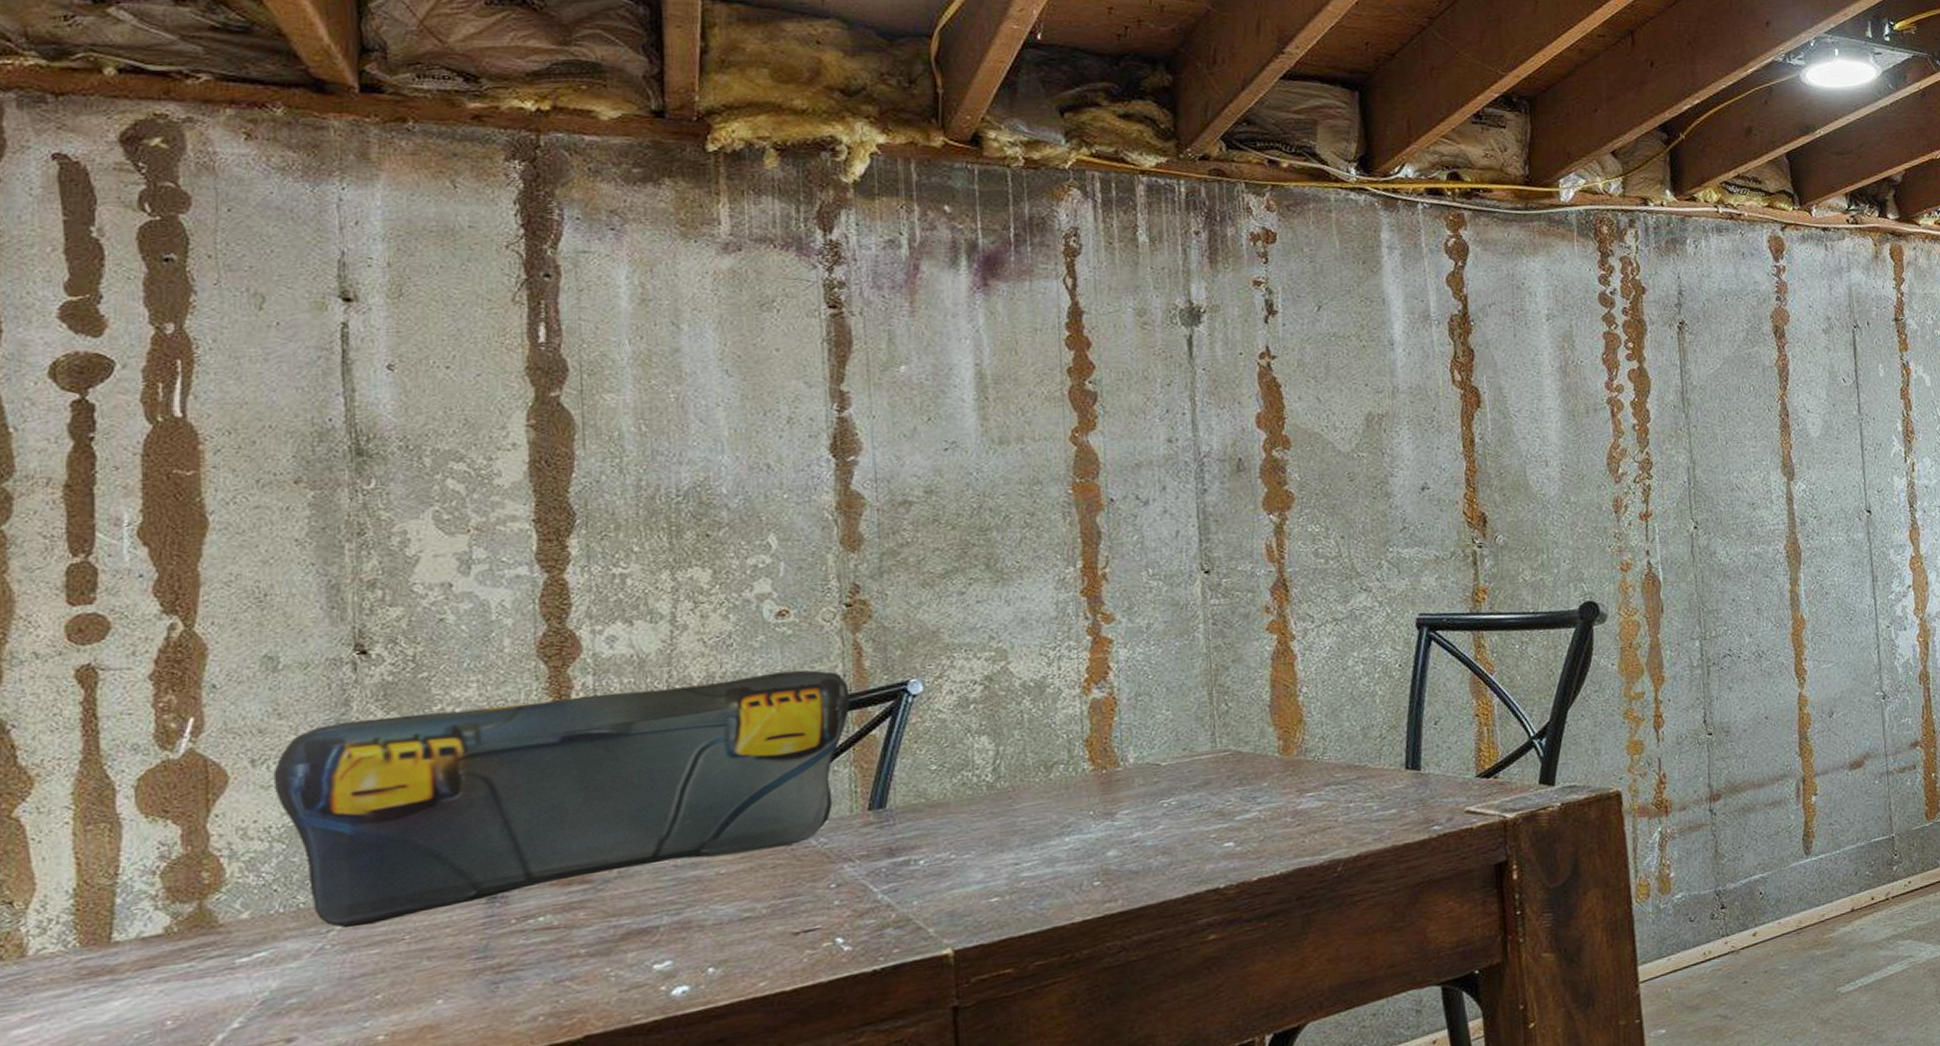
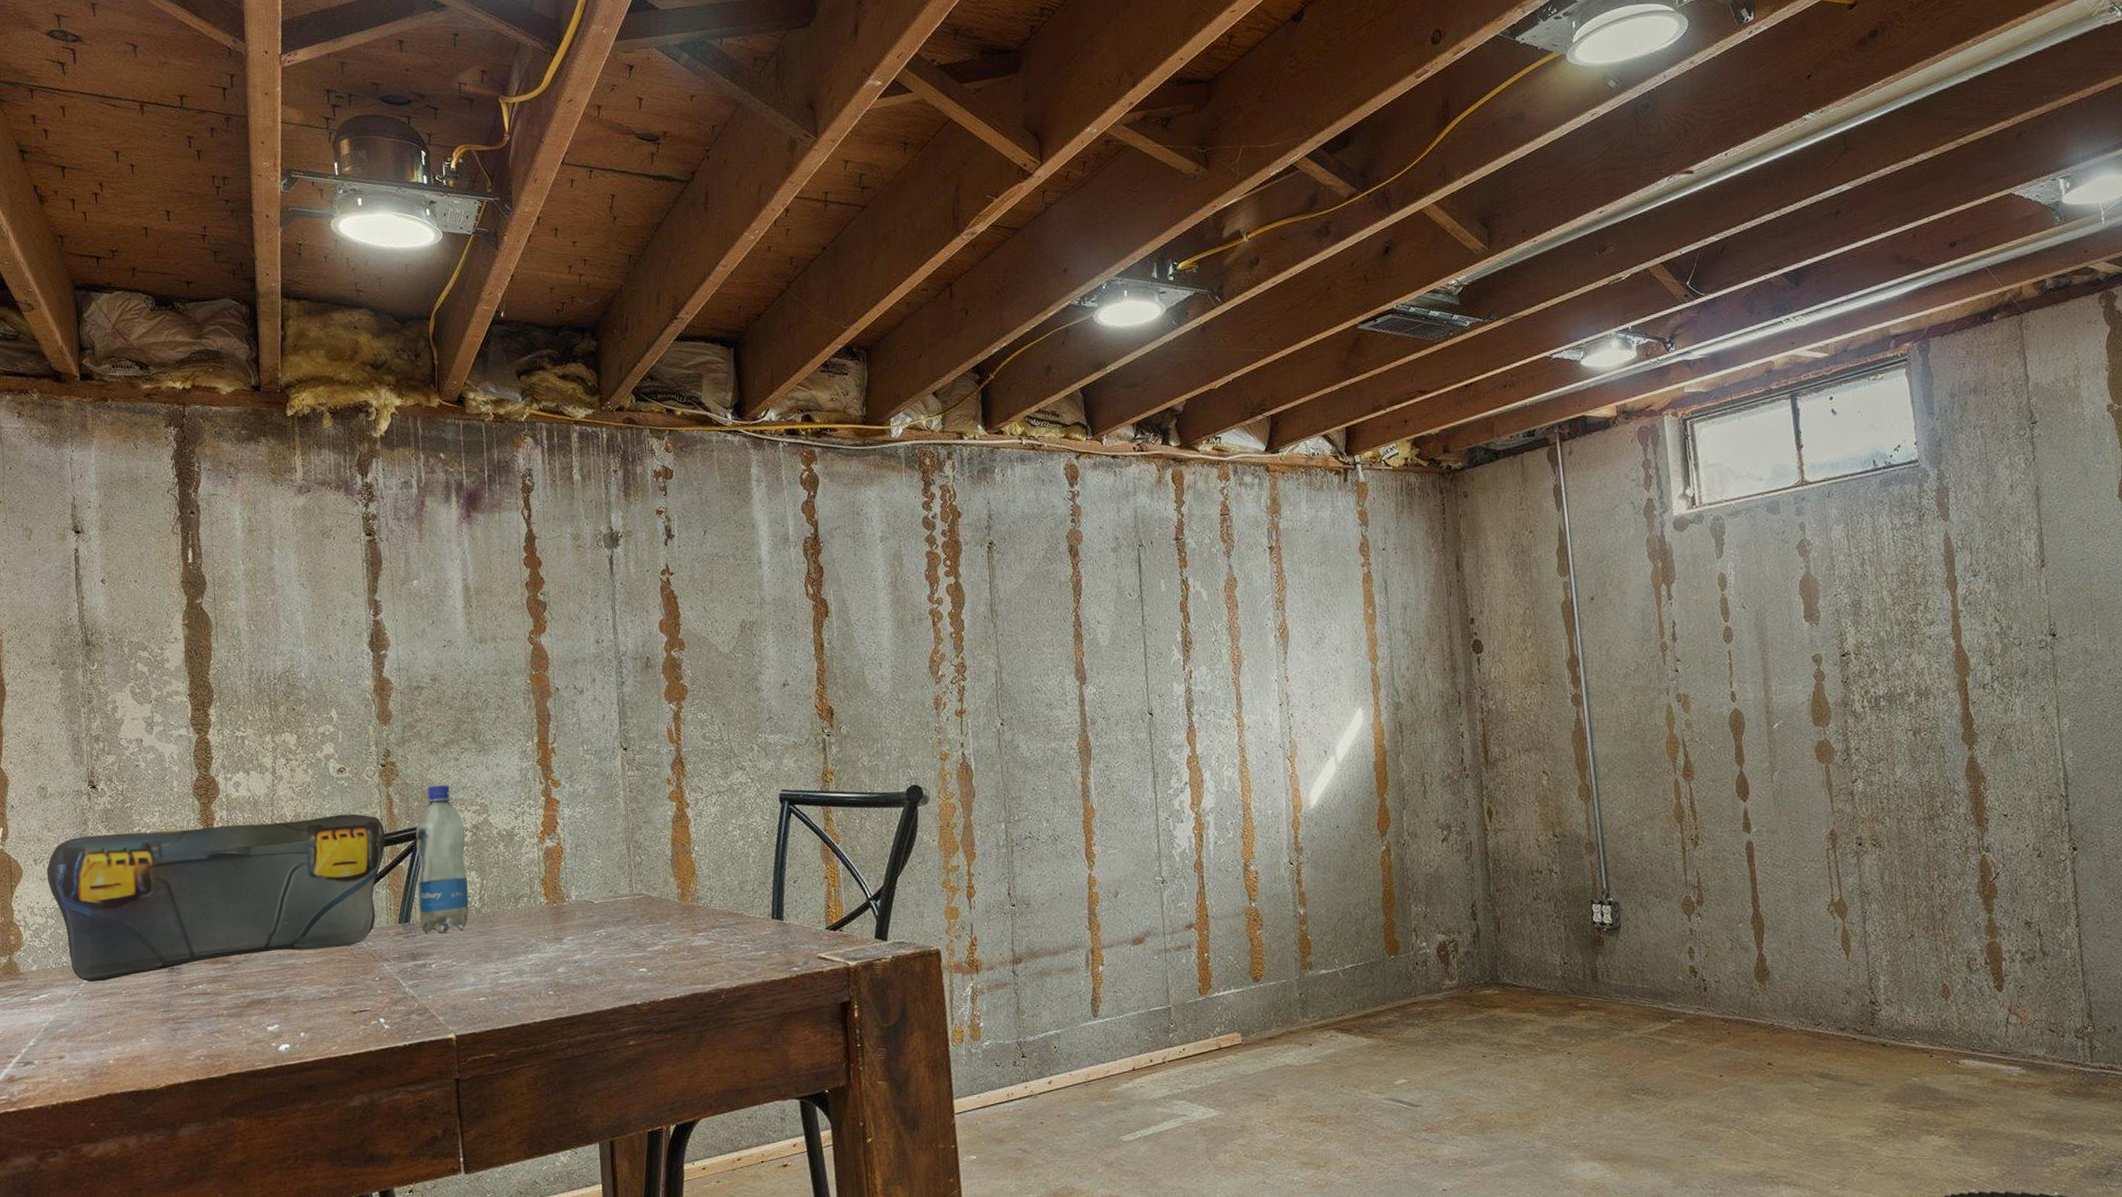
bottle: none [897,626,977,821] -> present [416,785,469,934]

